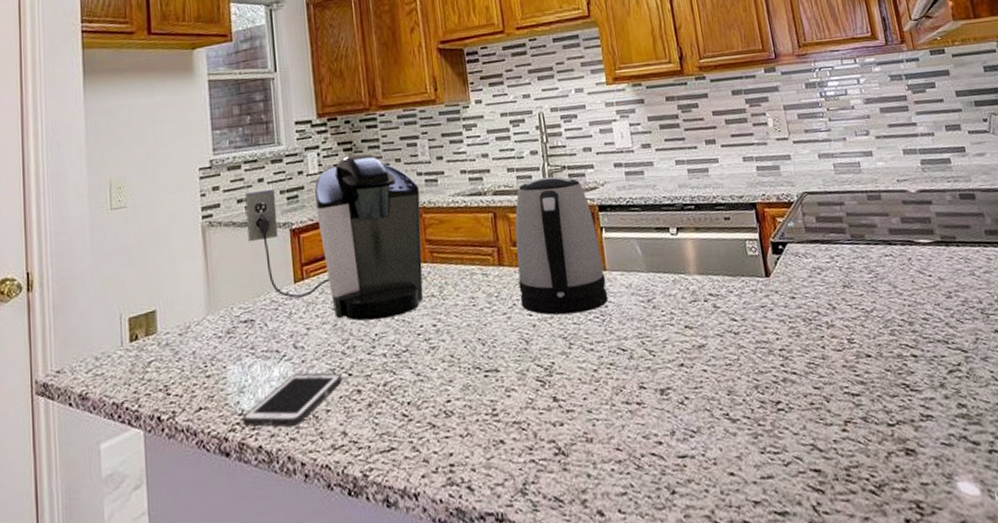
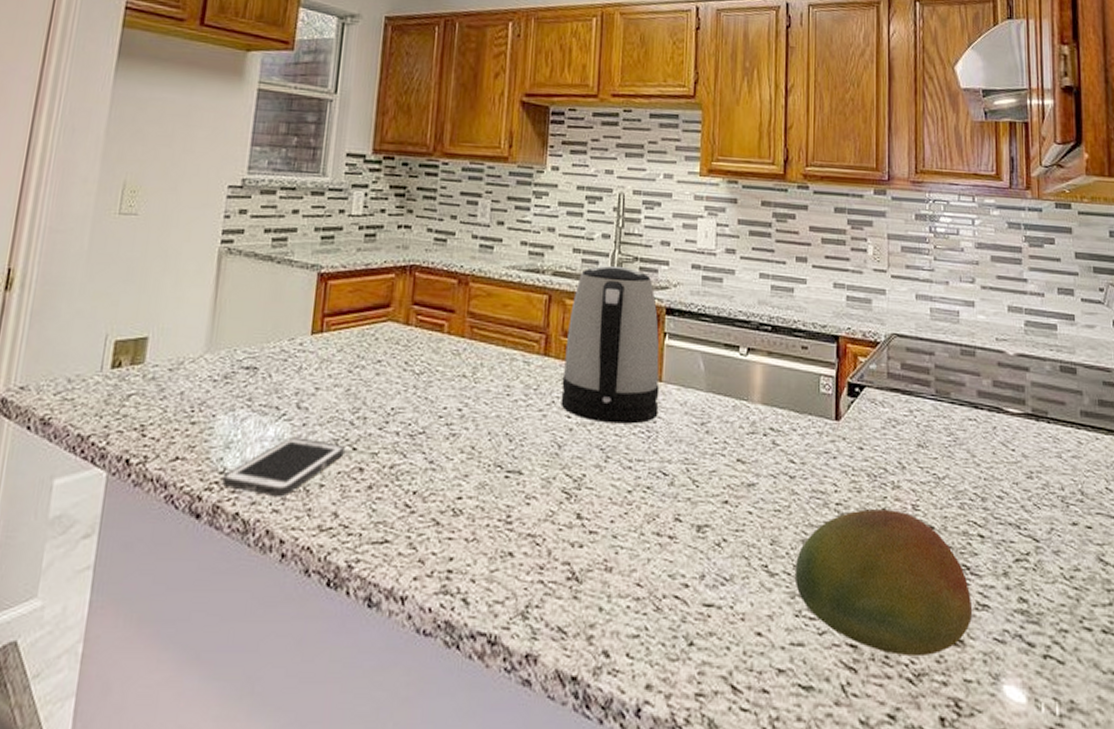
coffee maker: present [245,153,424,321] -> none [269,202,472,393]
fruit: none [752,346,919,472] -> present [794,508,973,657]

